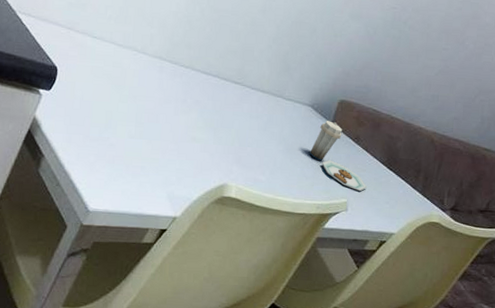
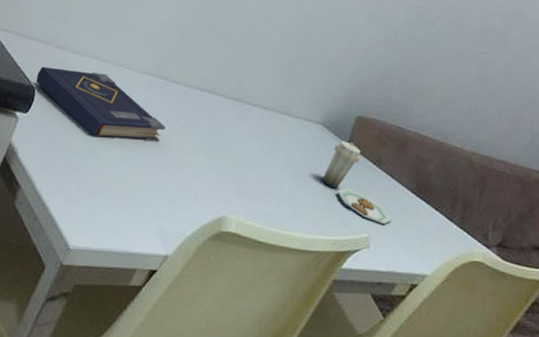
book: none [58,49,175,119] -> present [36,66,165,142]

